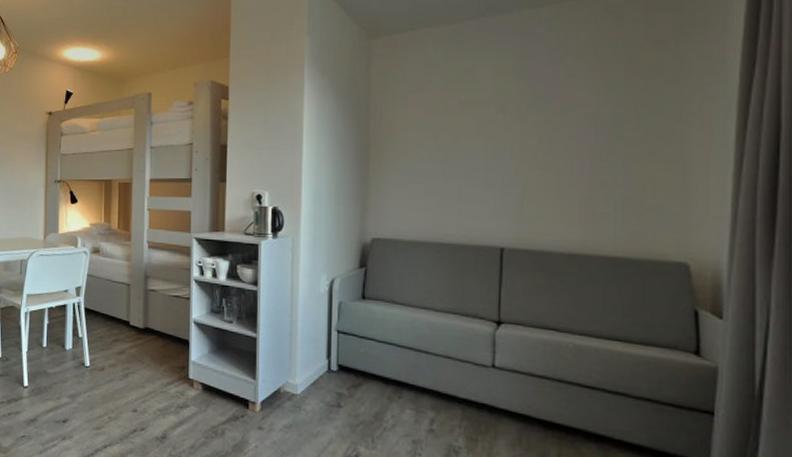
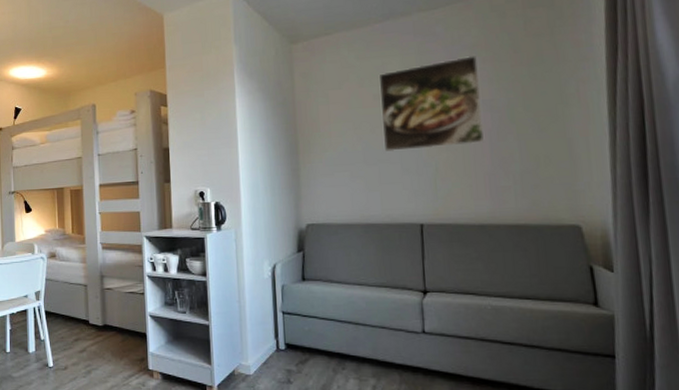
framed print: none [466,61,584,166] -> present [378,55,484,152]

